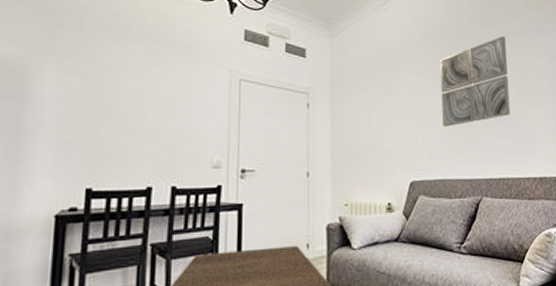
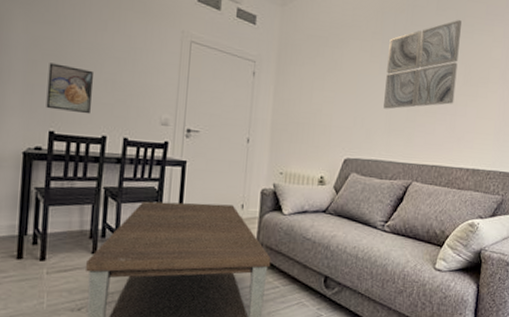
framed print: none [82,115,137,166] -> present [46,63,94,115]

